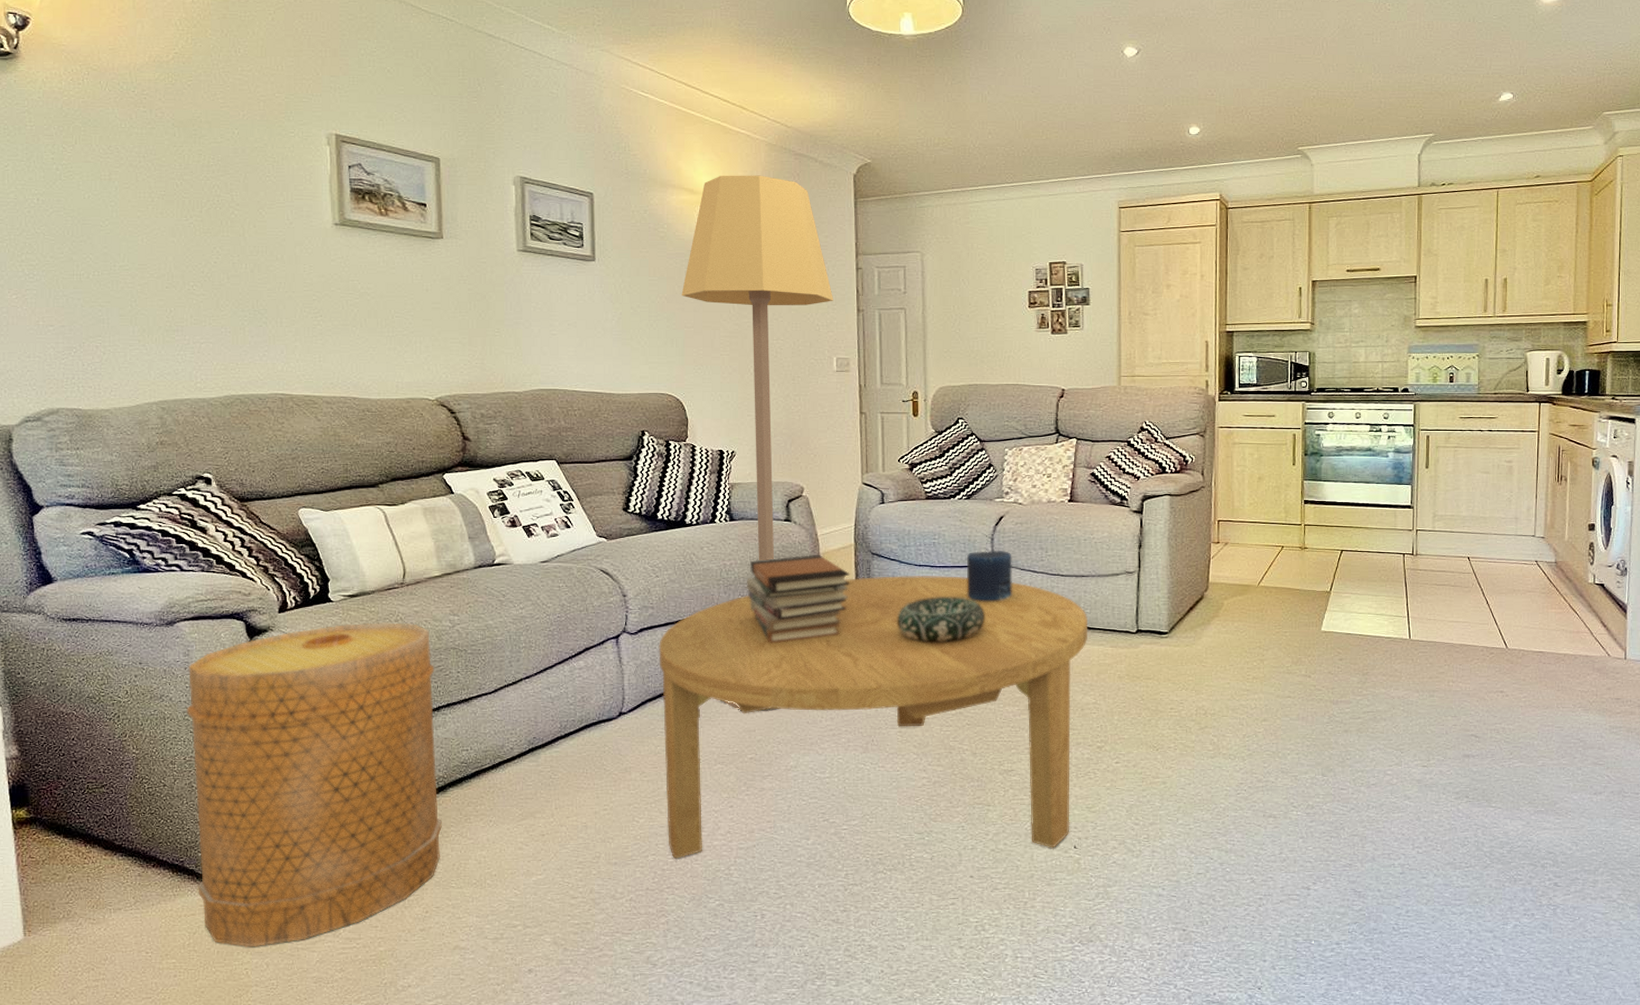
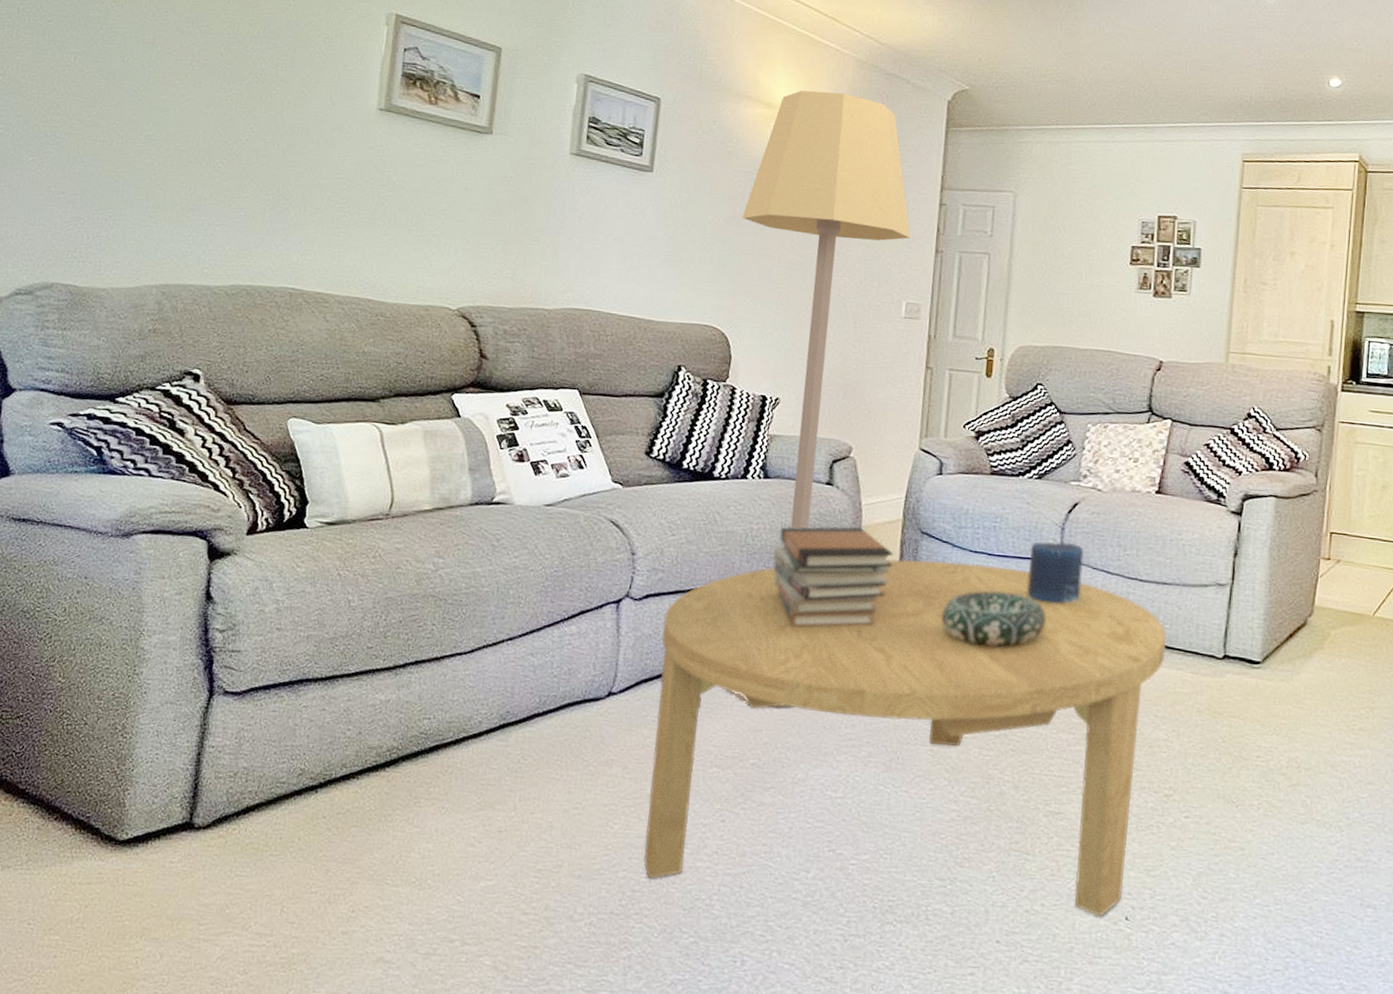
basket: present [186,622,442,947] -> none [99,555,409,931]

